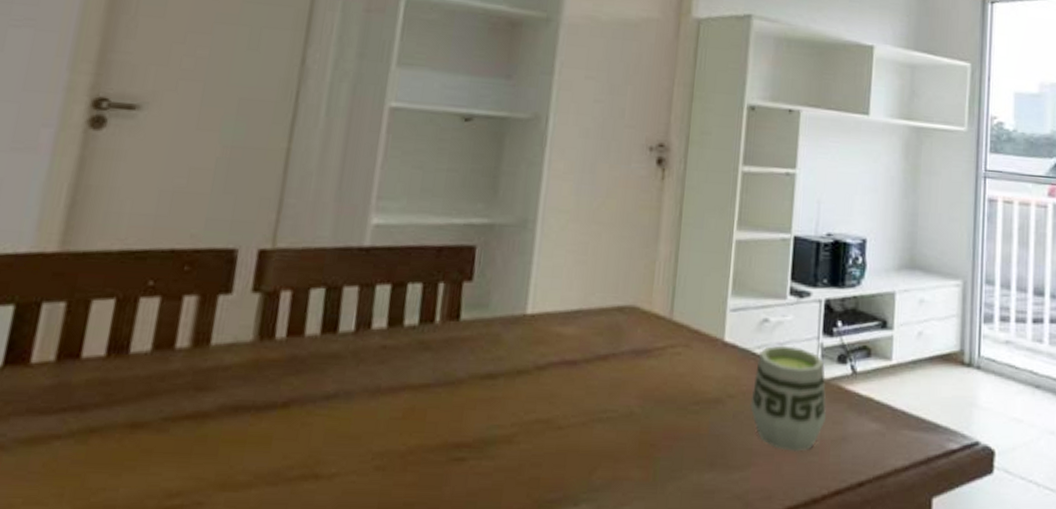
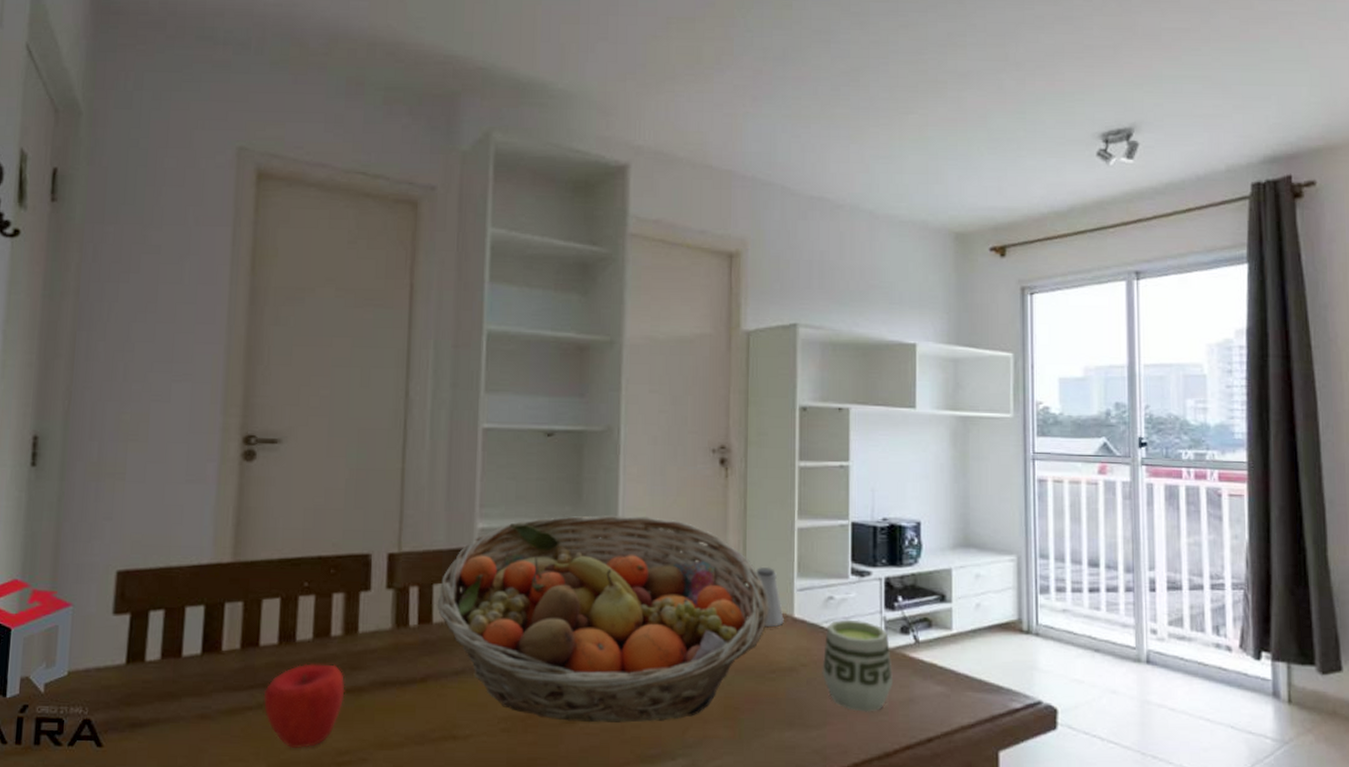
apple: none [76,381,186,489] -> present [263,663,345,748]
fruit basket: none [312,214,699,461] -> present [437,514,770,723]
saltshaker: none [672,281,714,351] -> present [747,566,784,627]

